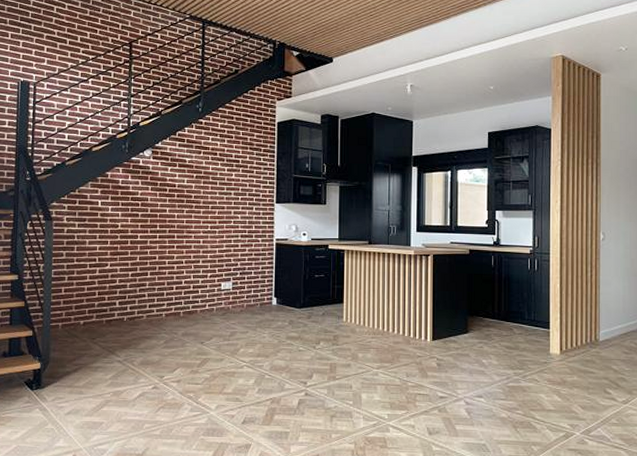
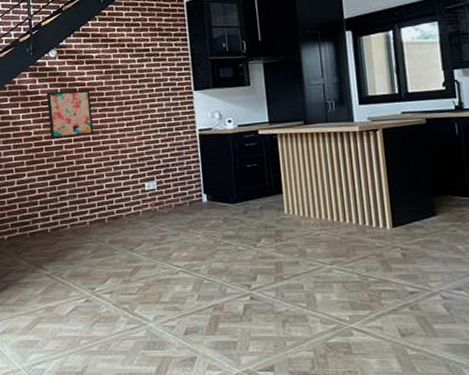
wall art: none [136,189,179,234] -> present [47,89,94,139]

